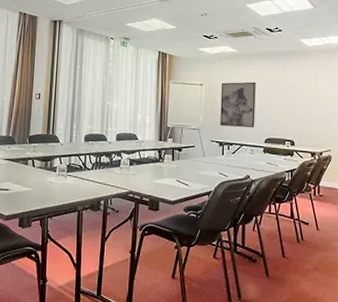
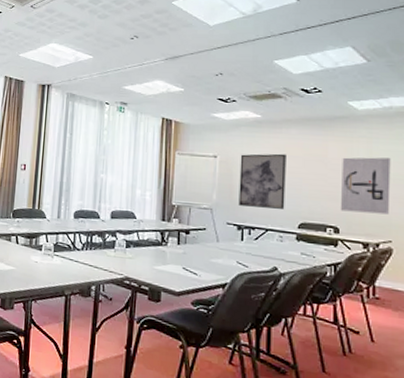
wall art: none [295,84,330,129] -> present [340,157,391,215]

